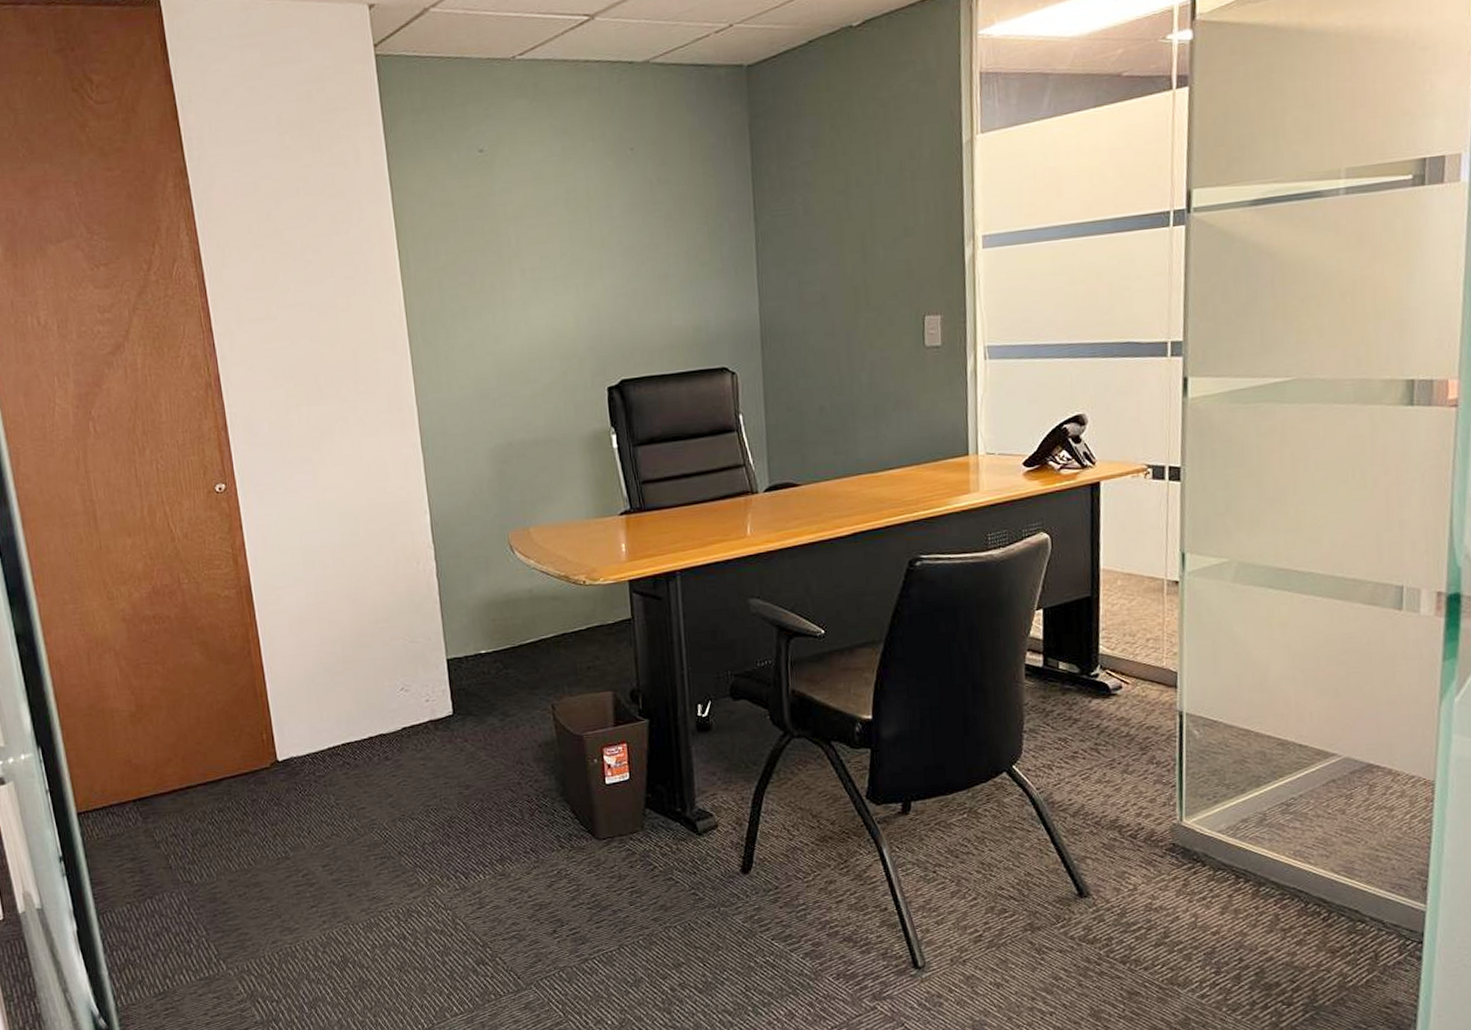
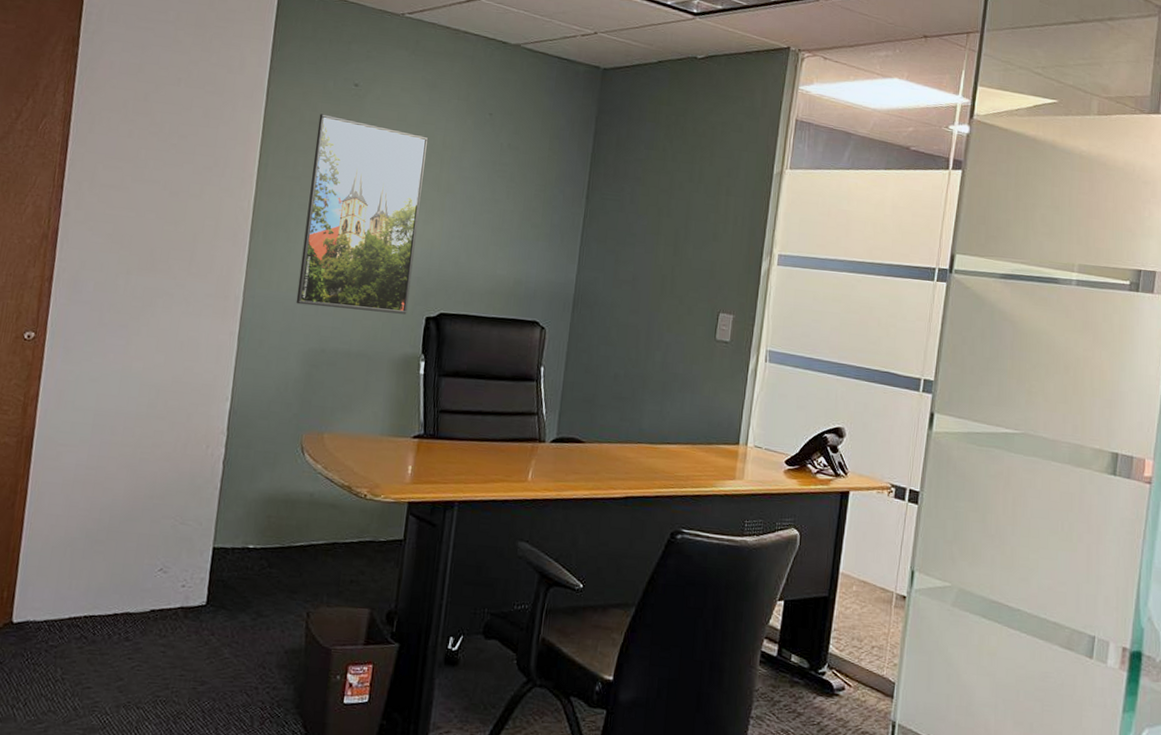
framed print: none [450,190,587,402] -> present [296,114,429,315]

